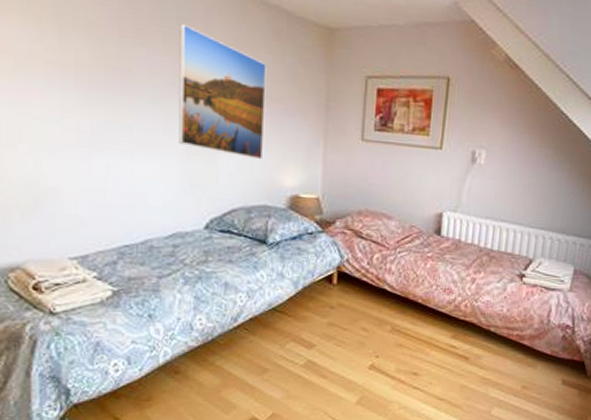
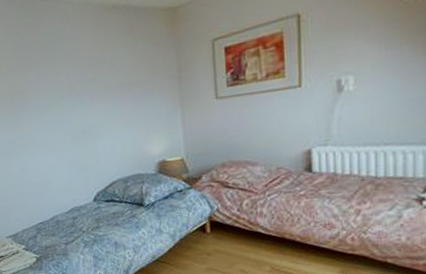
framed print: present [179,23,267,160] -> none [55,44,130,139]

